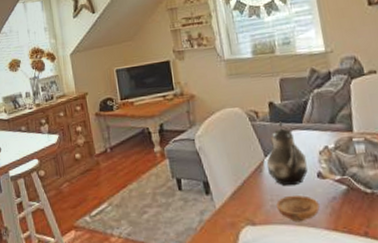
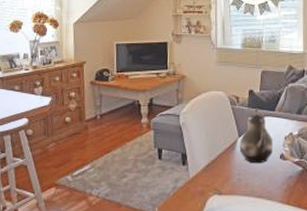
bowl: present [276,195,320,223] -> none [242,172,278,195]

